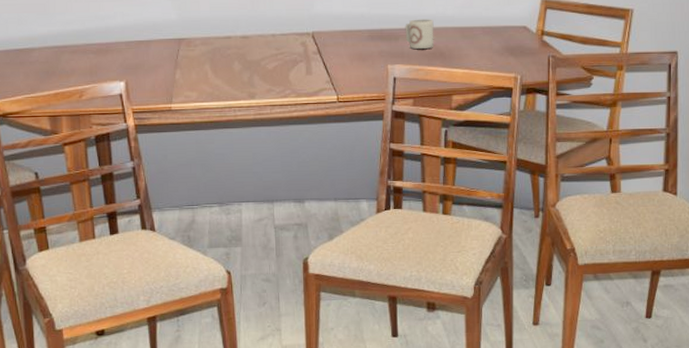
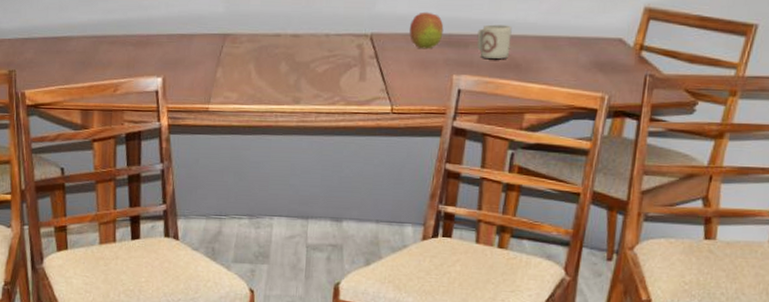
fruit: none [346,10,376,44] -> present [409,12,444,49]

